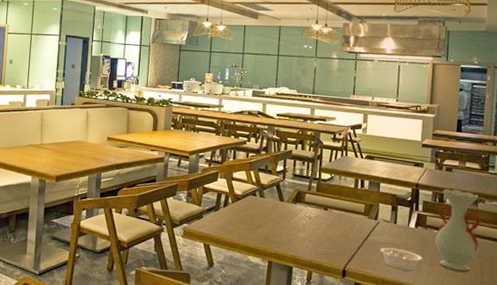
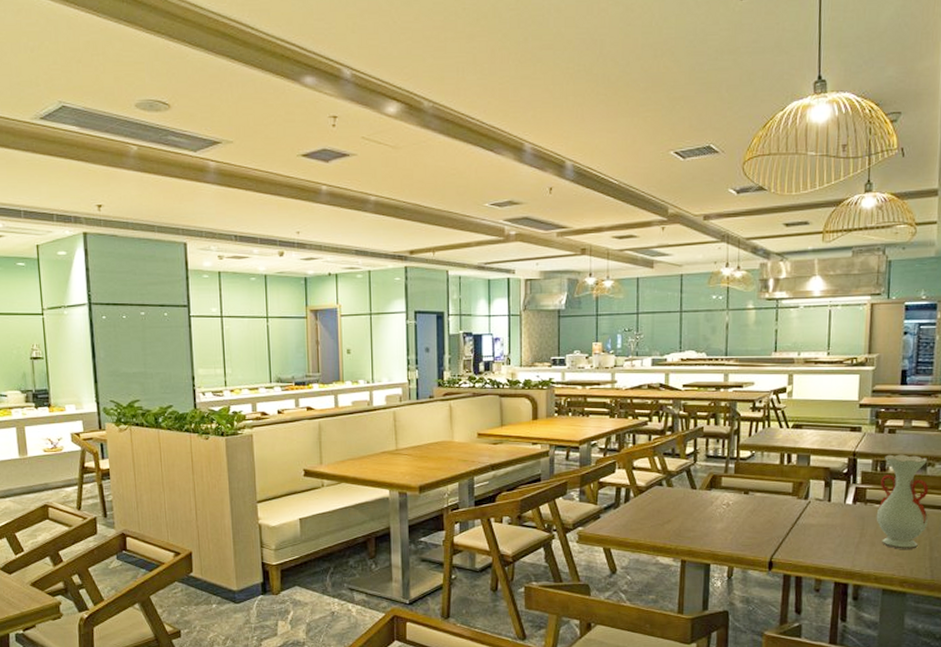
legume: present [380,247,425,271] -> none [813,530,865,554]

